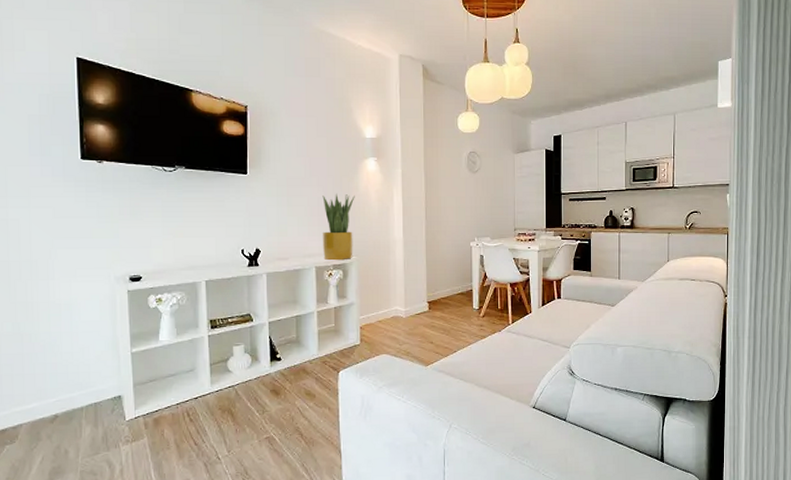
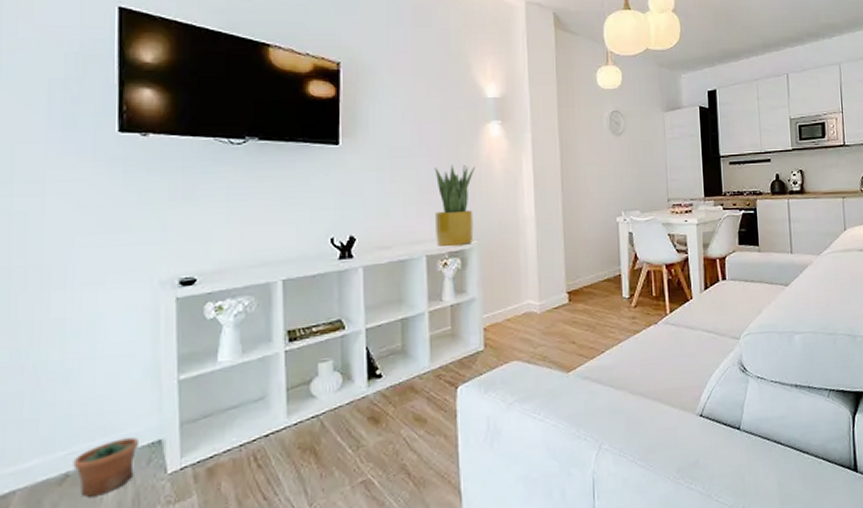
planter: none [60,392,105,433] -> present [73,437,138,497]

